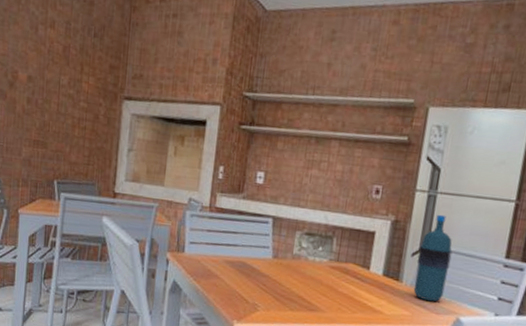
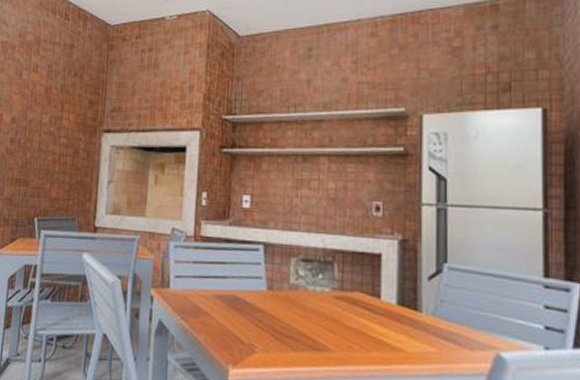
water bottle: present [413,214,453,302] -> none [435,229,477,335]

